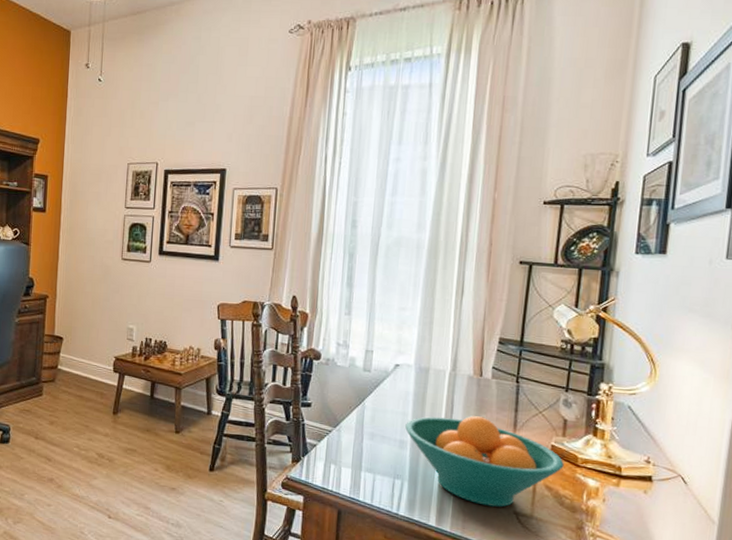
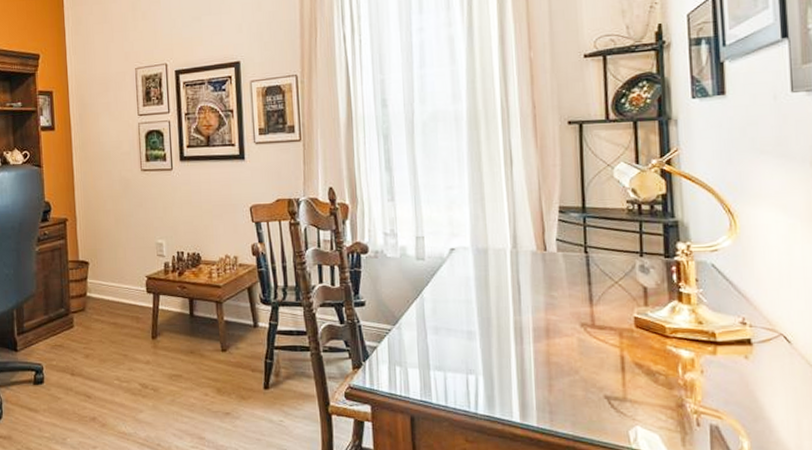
fruit bowl: present [405,416,564,507] -> none [471,295,652,393]

